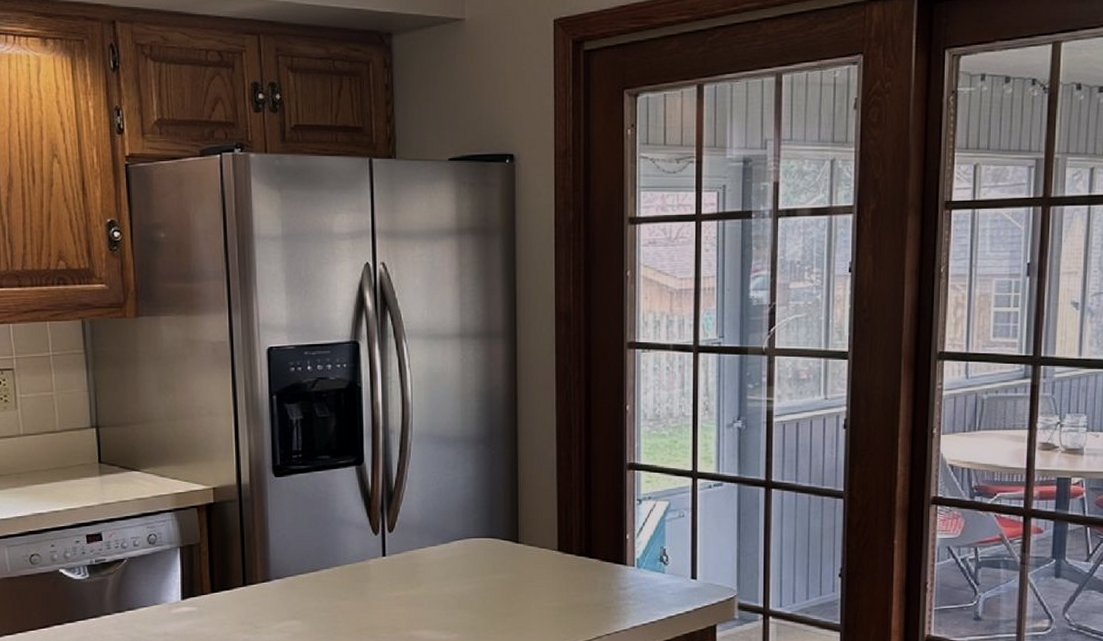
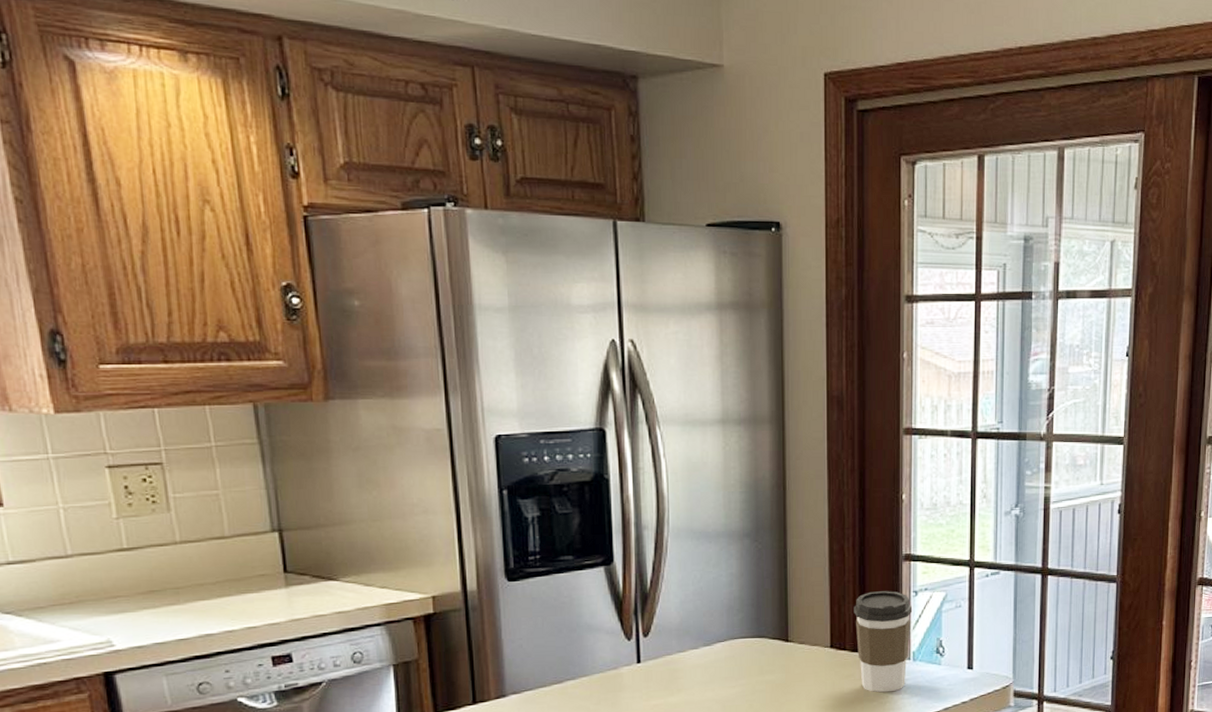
coffee cup: none [580,498,637,597] -> present [854,591,913,693]

